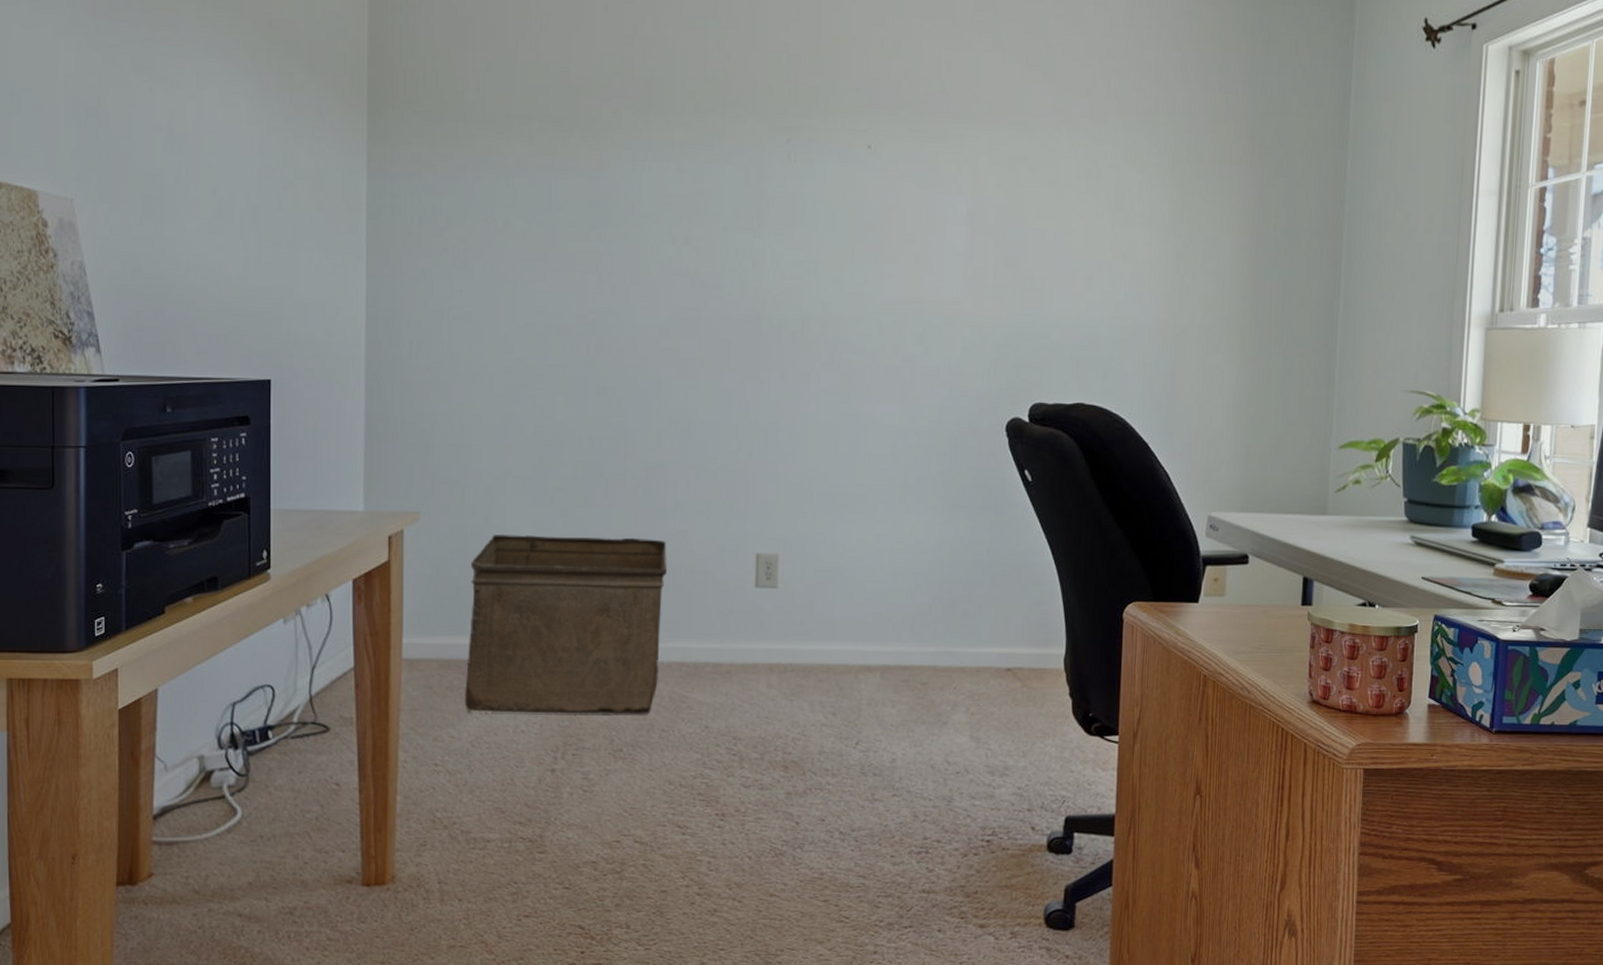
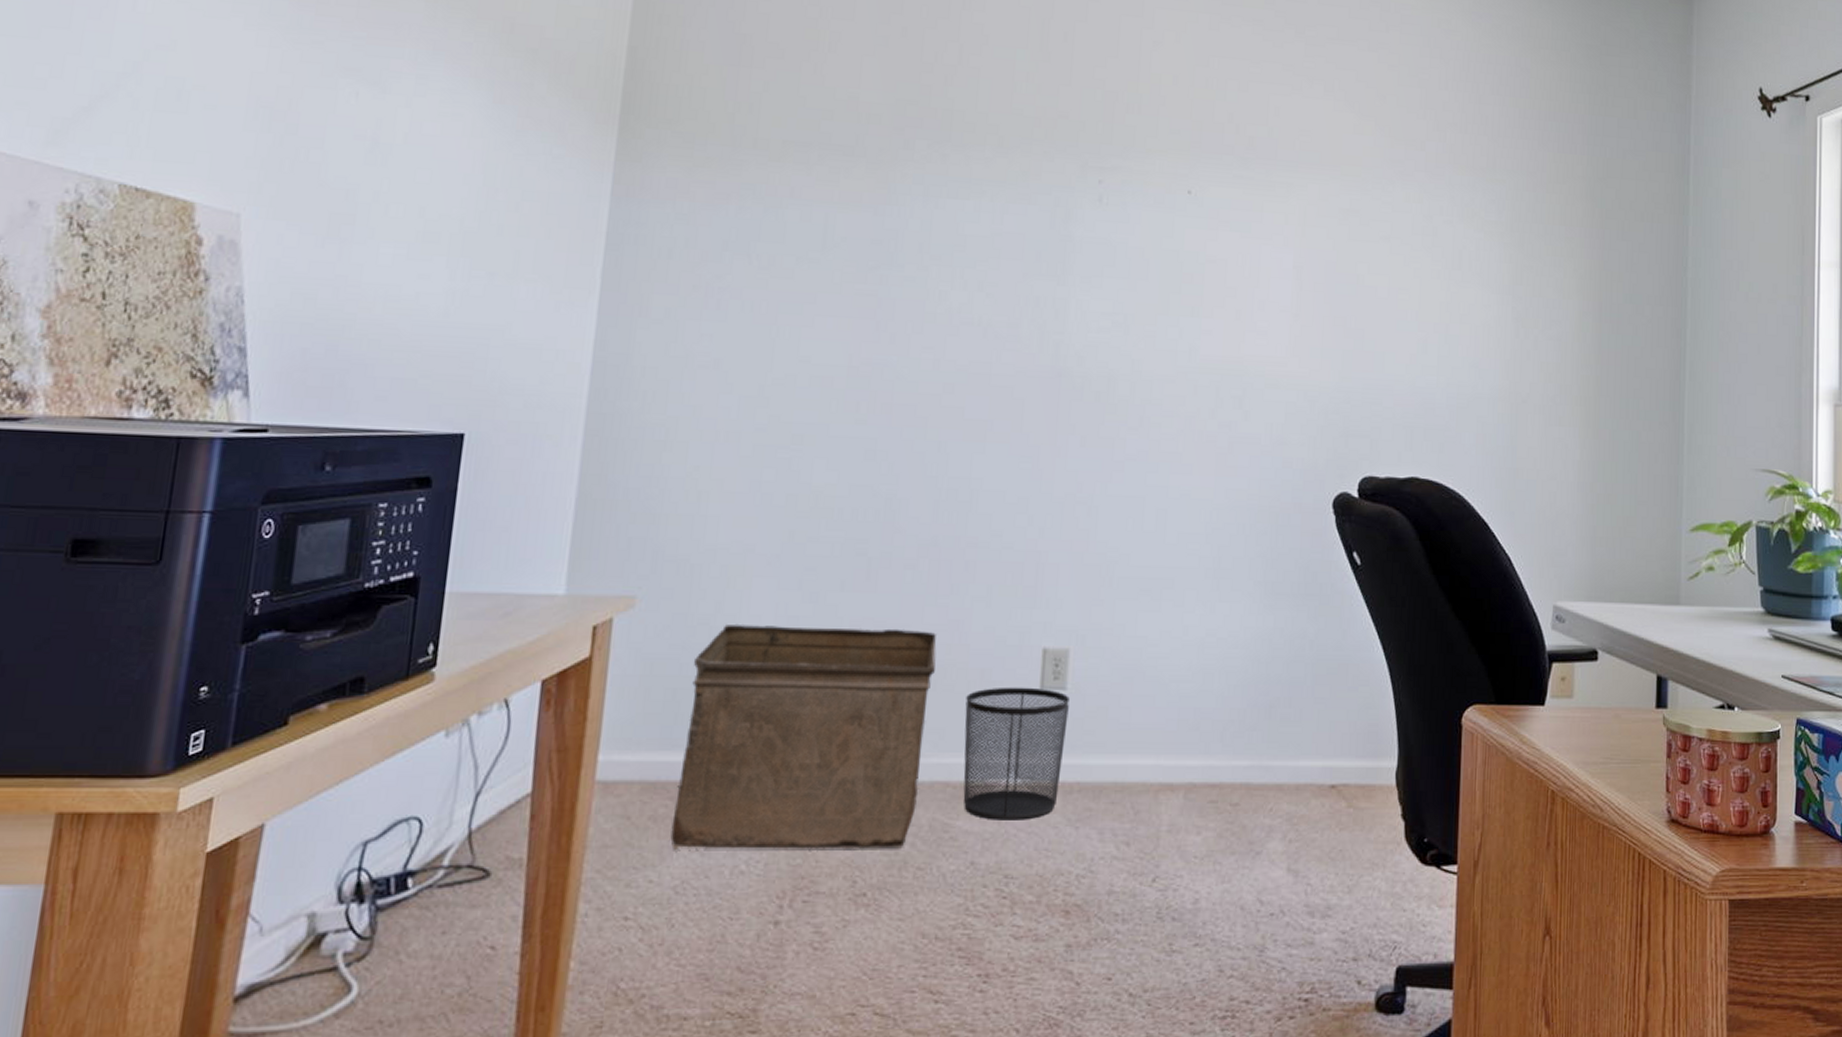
waste bin: none [694,585,780,694] -> present [963,687,1070,820]

